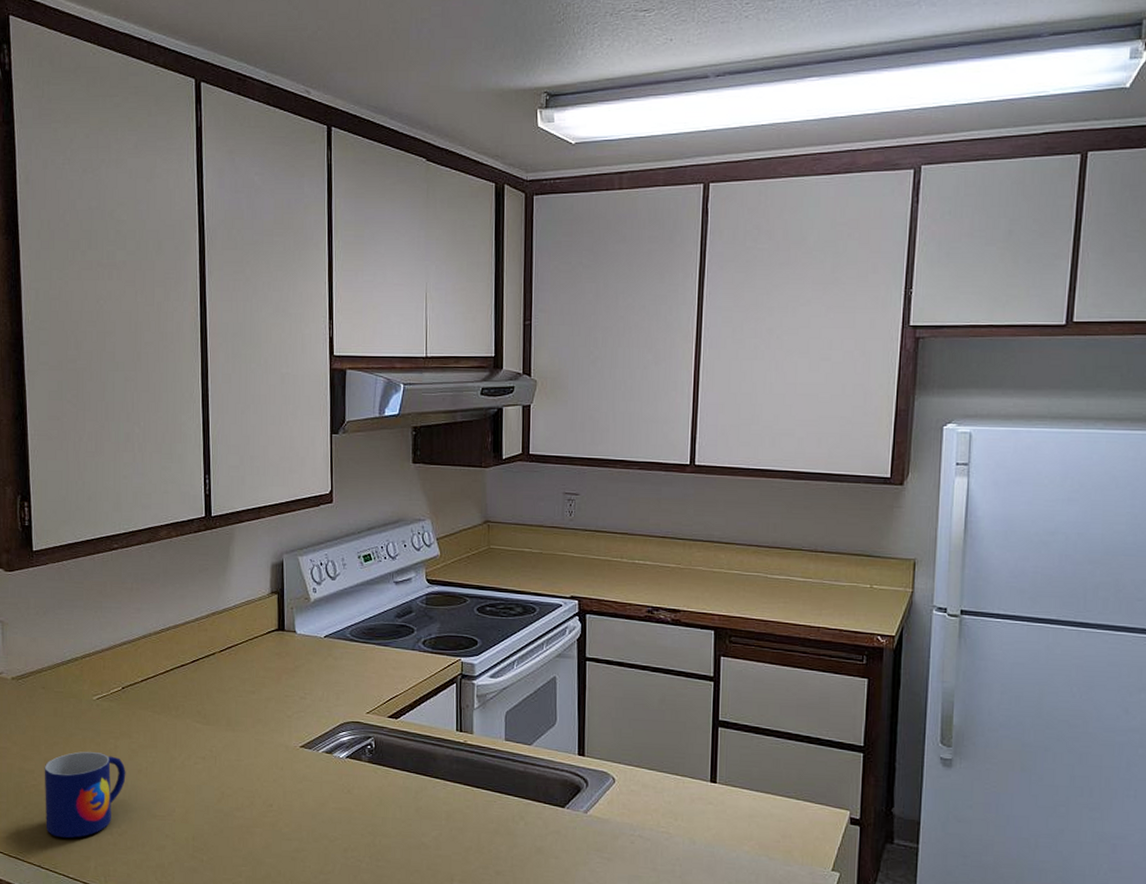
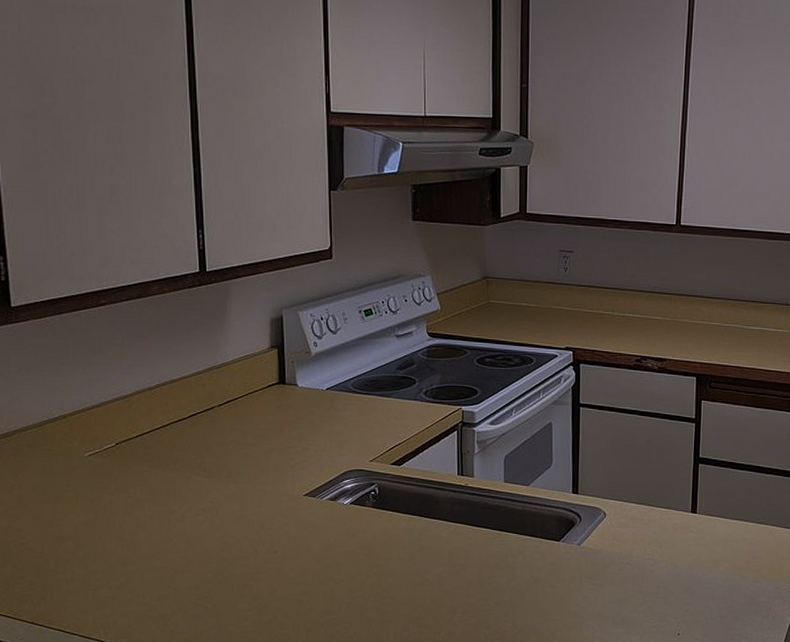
mug: present [44,751,126,839] -> none [33,507,123,594]

